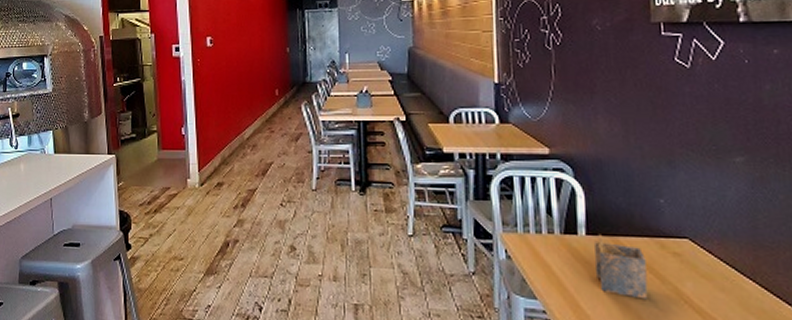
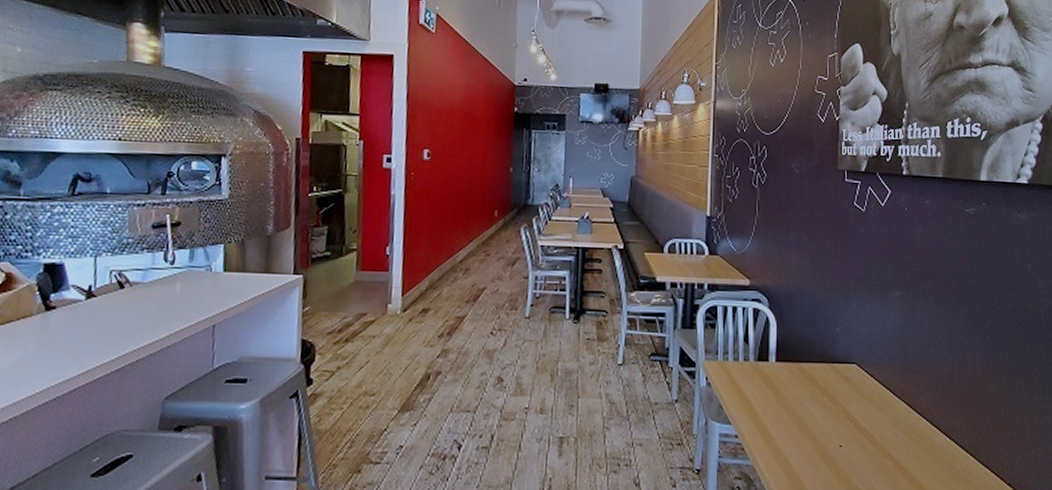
napkin holder: present [594,234,648,299] -> none [781,361,823,421]

